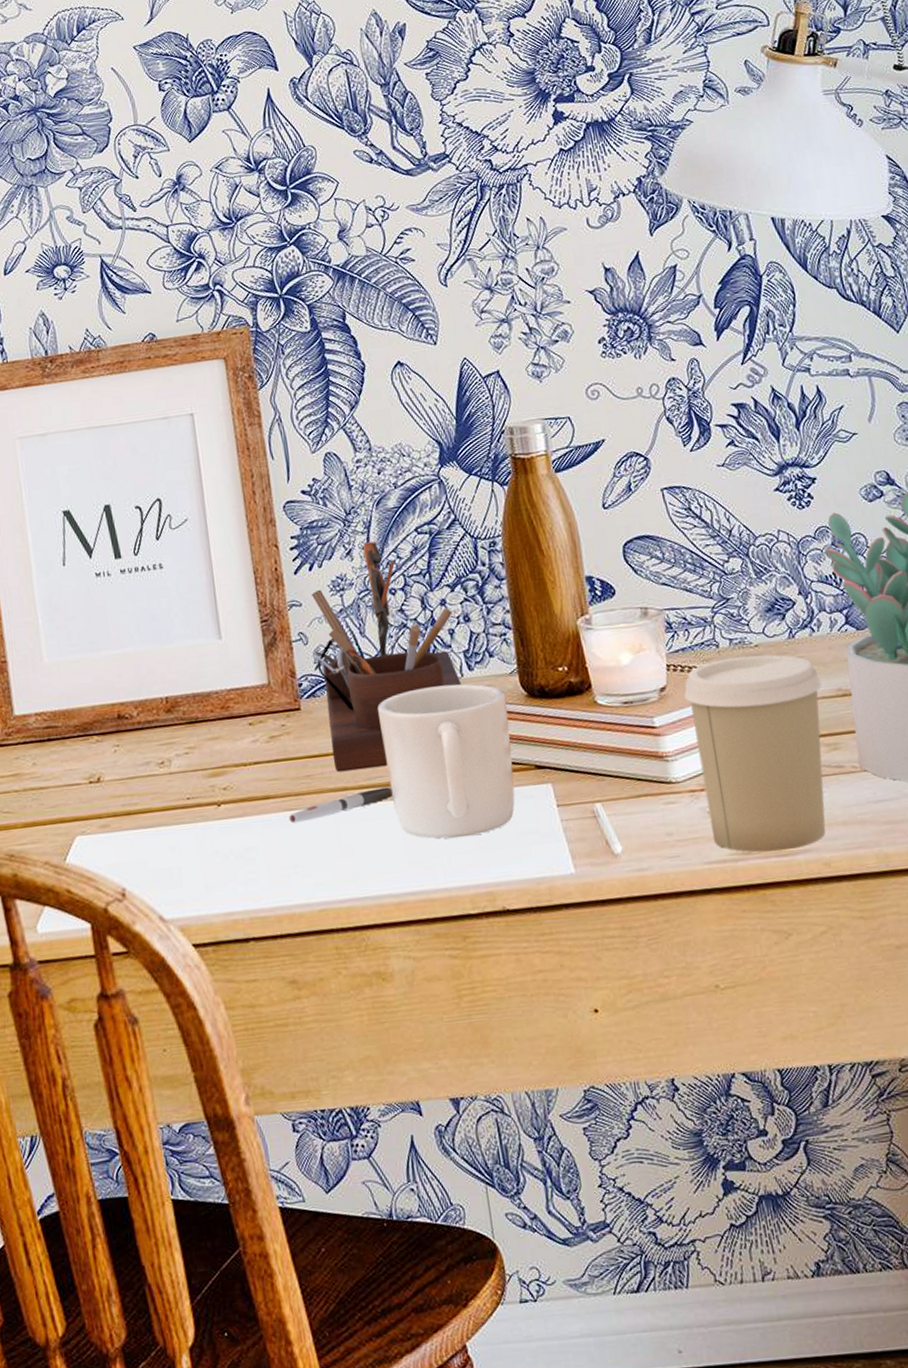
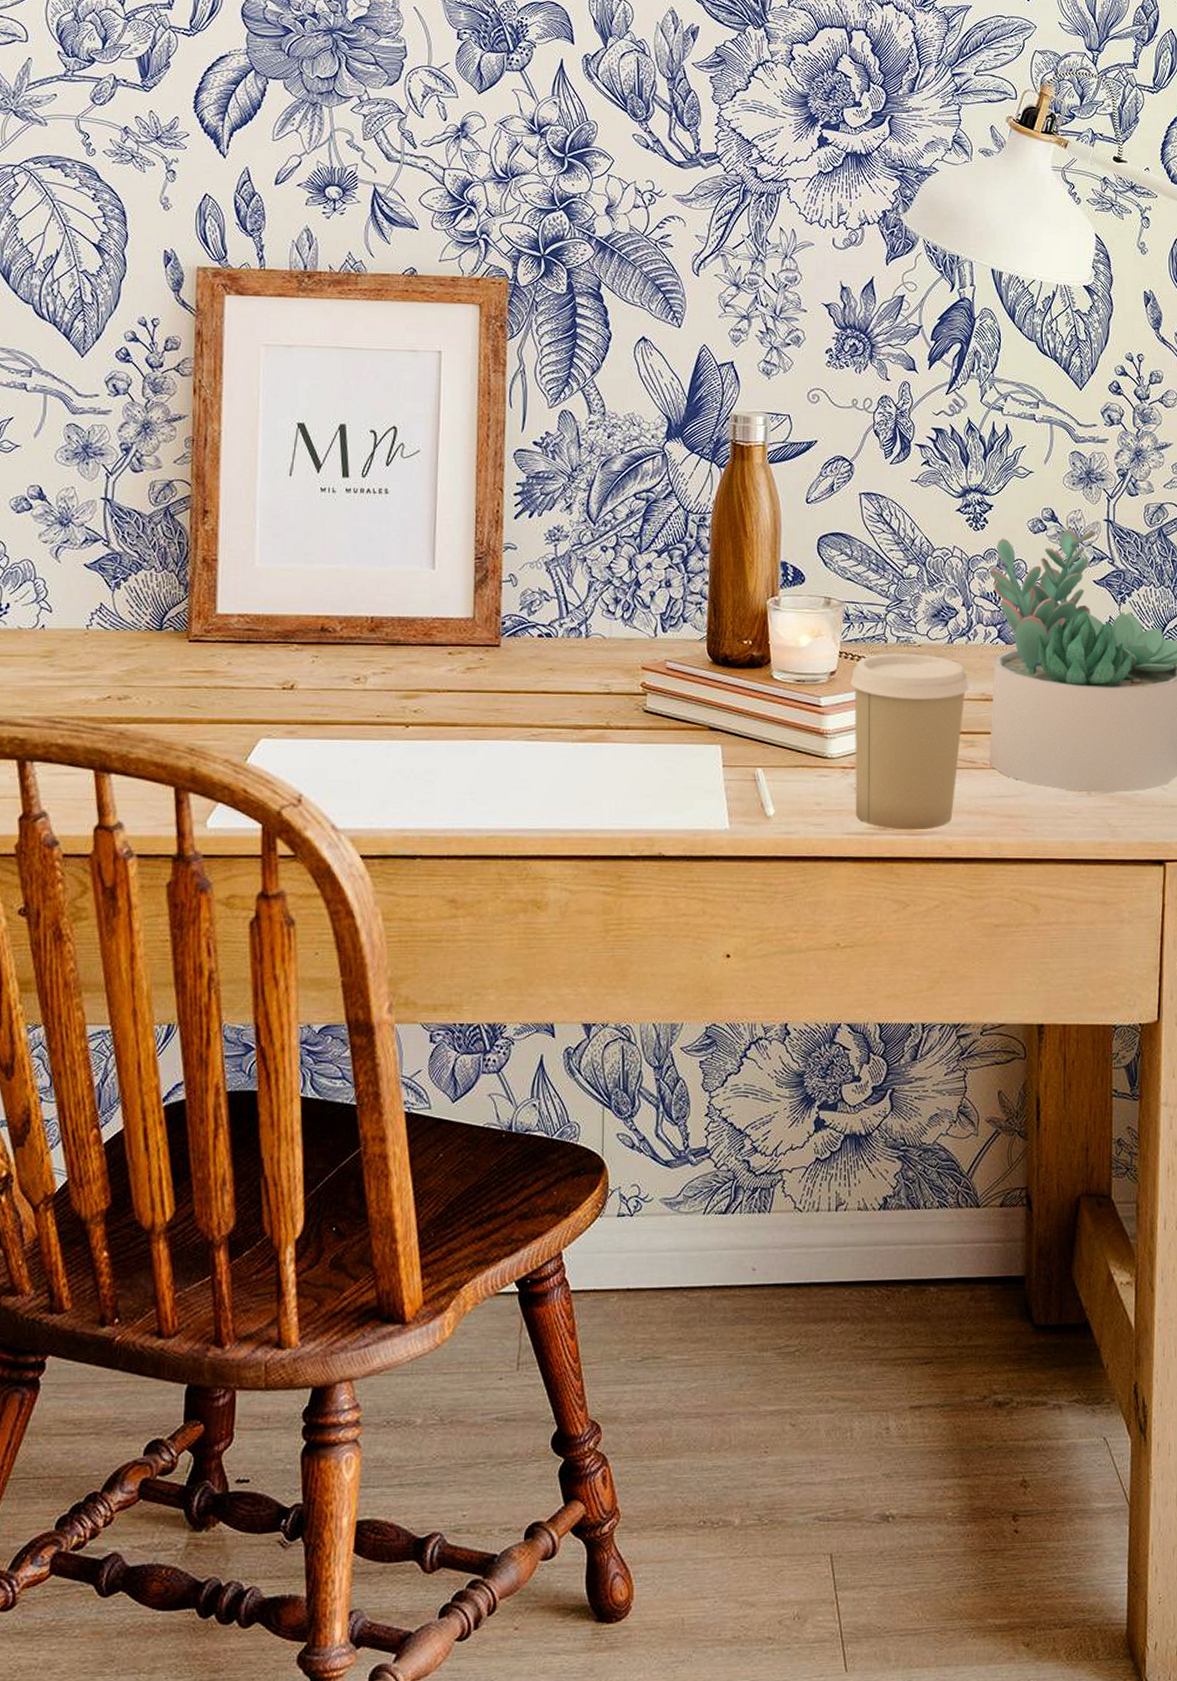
pen: present [288,787,393,824] -> none [472,729,574,752]
desk organizer: present [312,541,461,773] -> none [520,499,656,710]
mug: present [377,683,515,839] -> none [572,642,693,784]

